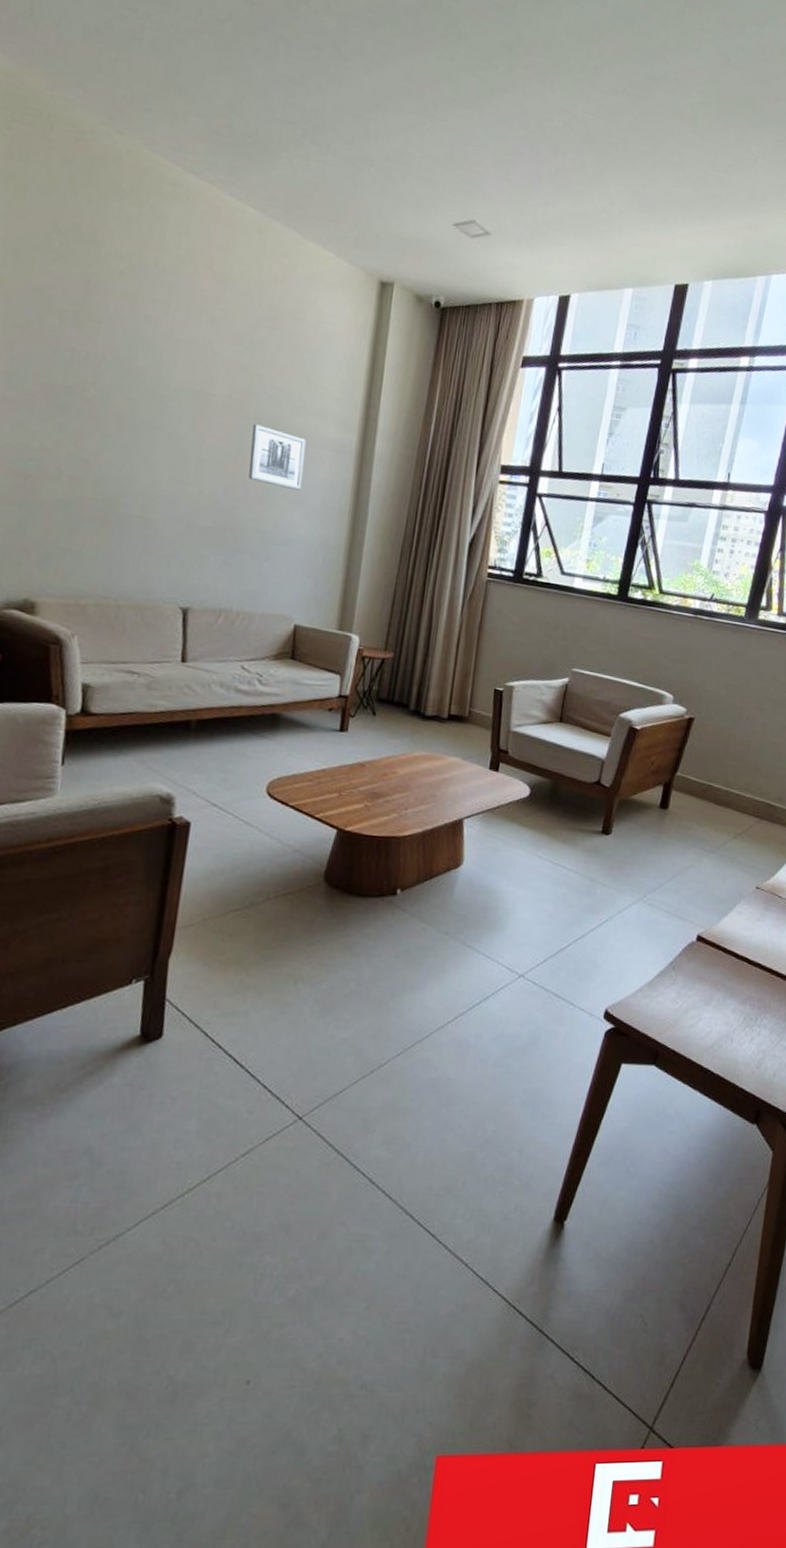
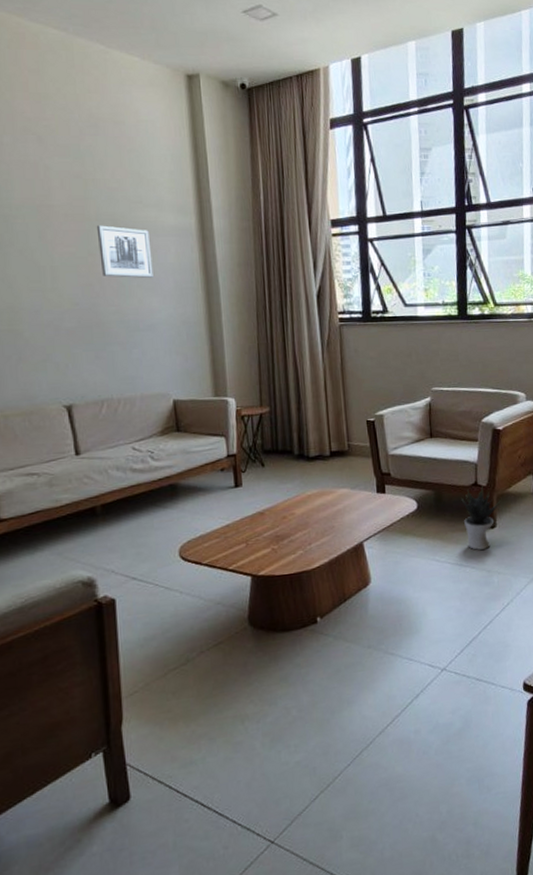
potted plant: none [576,786,624,856] -> present [461,486,502,550]

